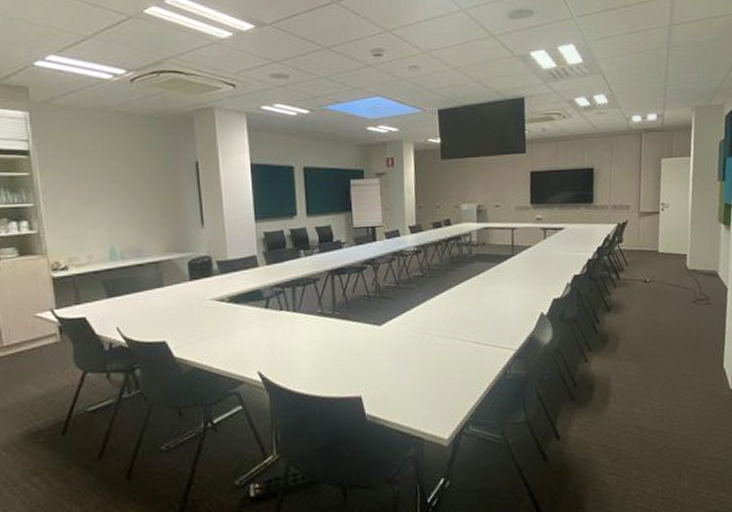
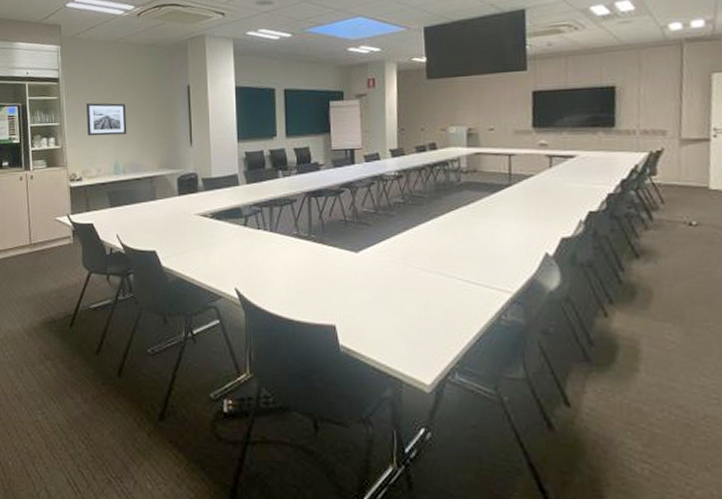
wall art: none [68,180,124,219] -> present [86,103,127,136]

